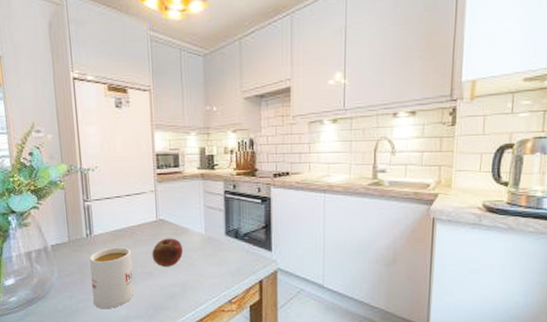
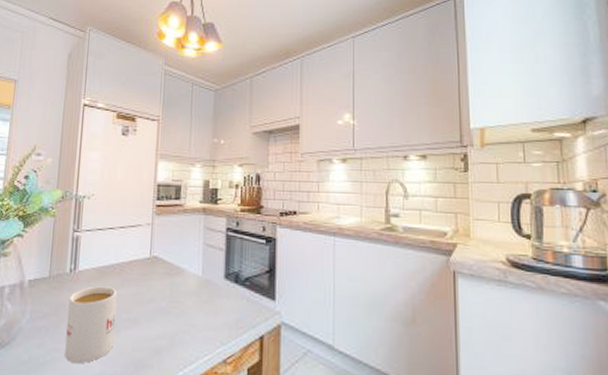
fruit: present [152,238,183,267] -> none [140,278,175,313]

